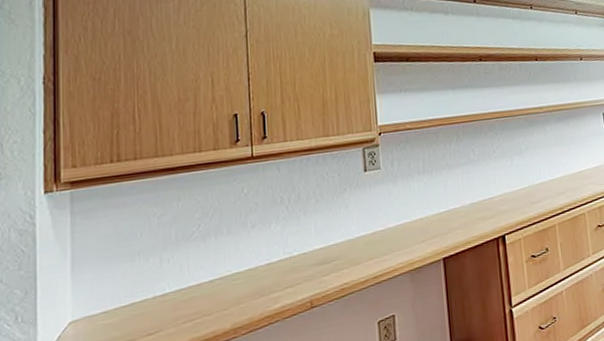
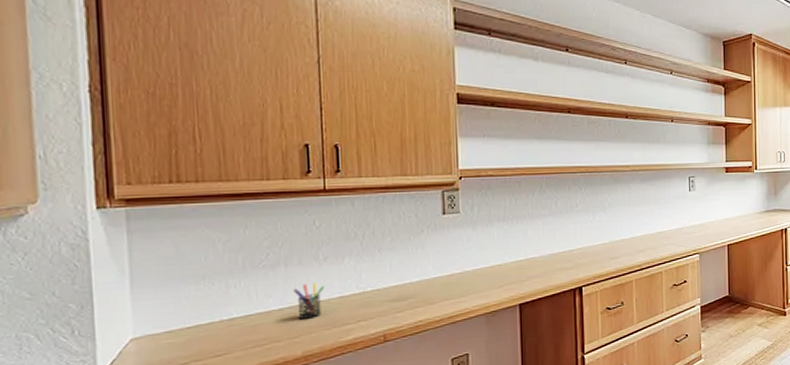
pen holder: none [223,250,253,290] -> present [293,282,325,319]

